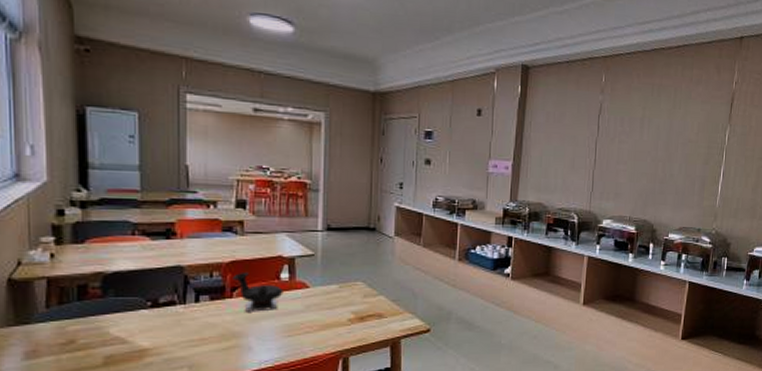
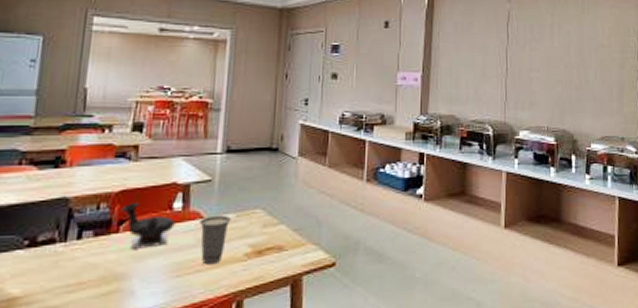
cup: none [306,285,334,328] -> present [200,215,231,265]

